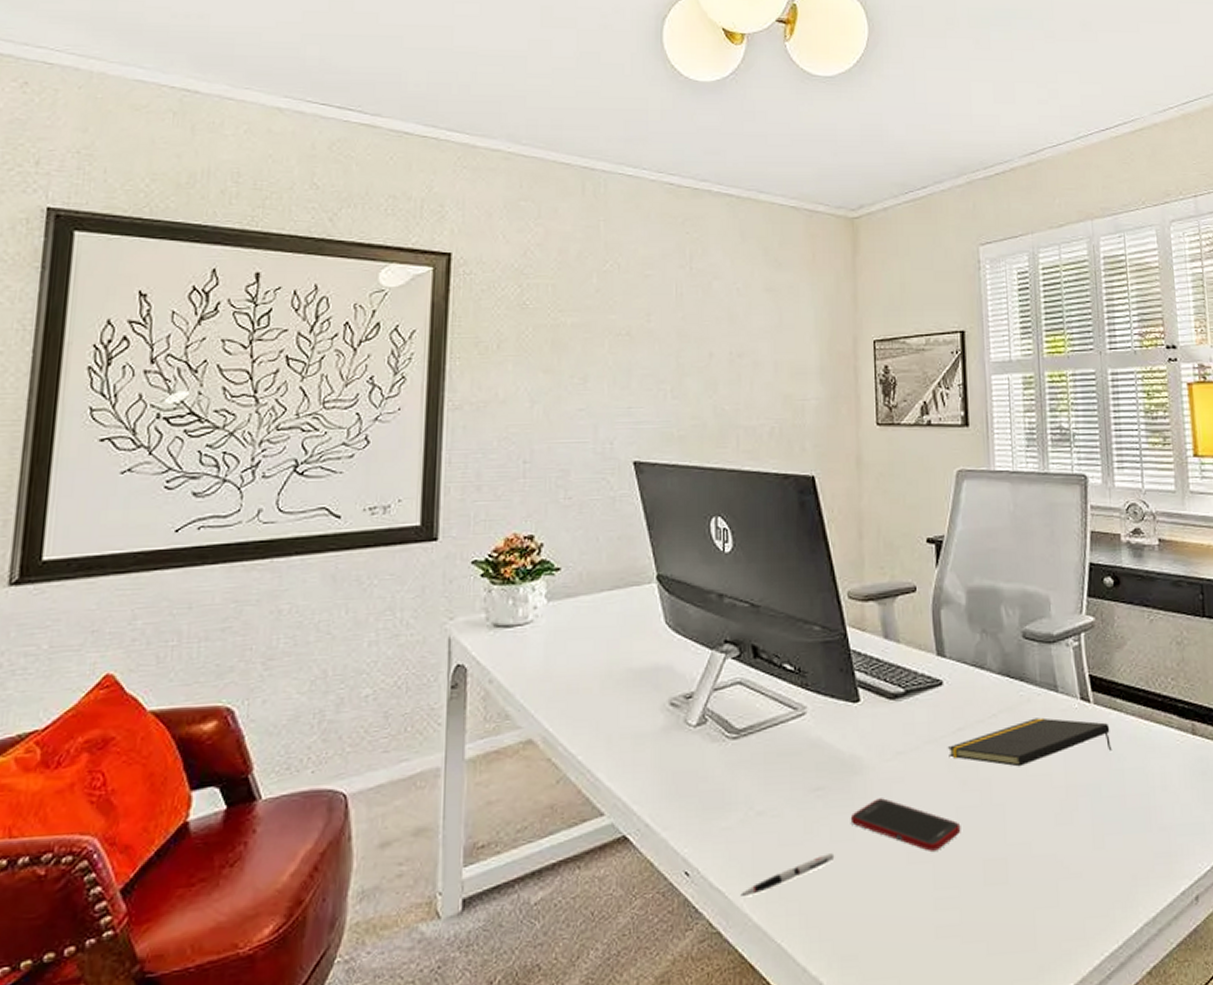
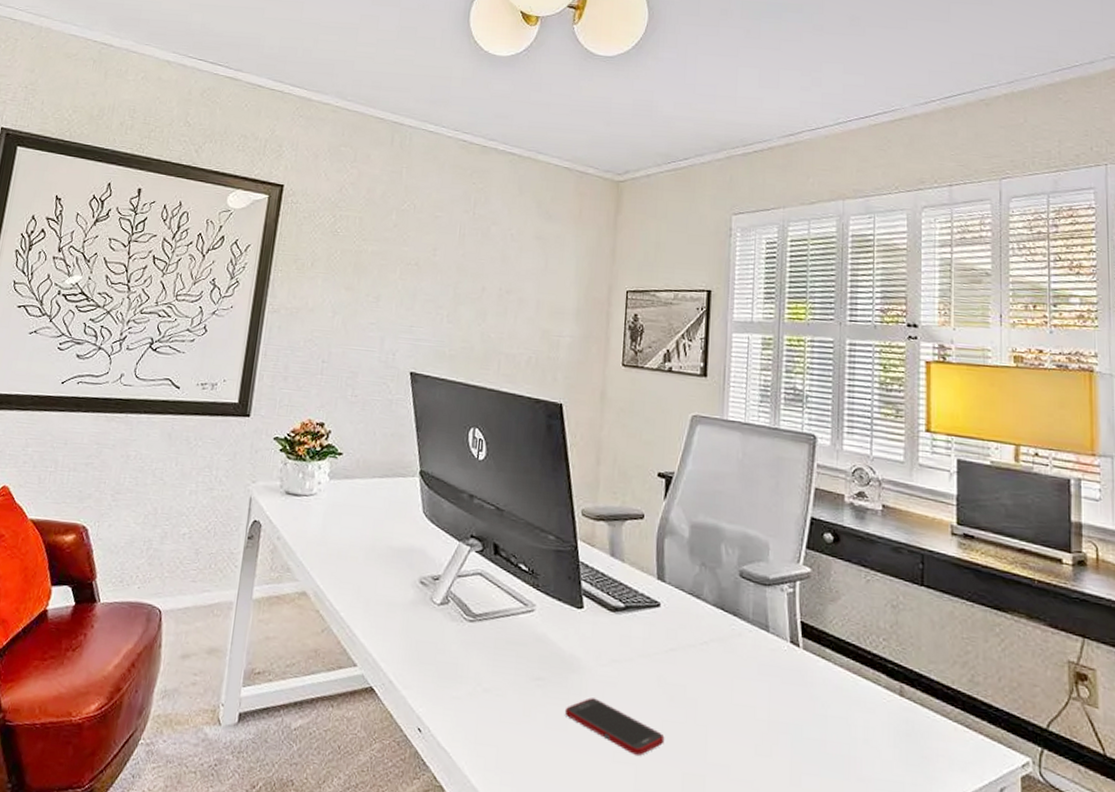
pen: present [740,853,835,897] -> none [463,737,548,761]
notepad: present [947,717,1113,767] -> none [659,652,818,696]

